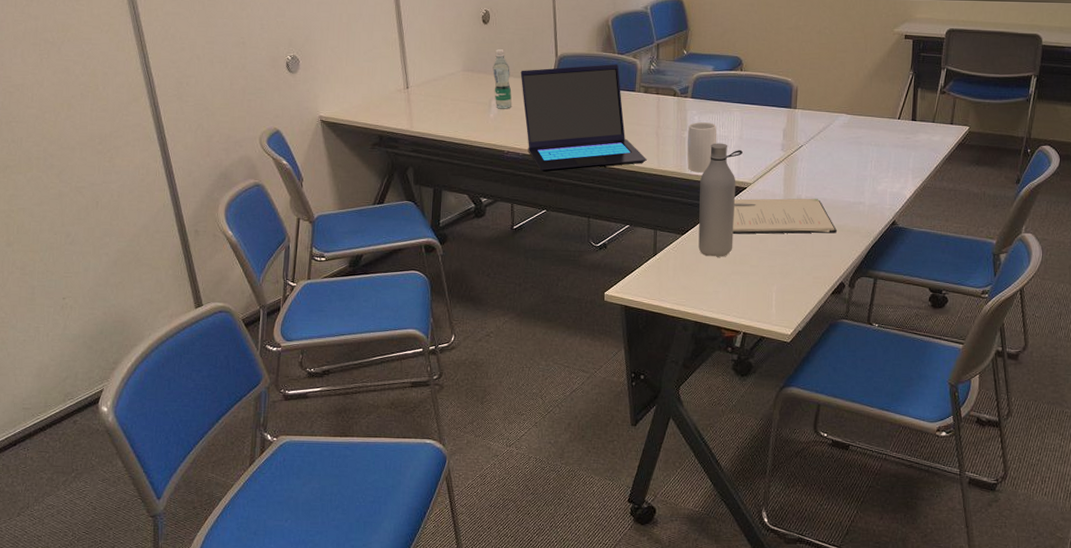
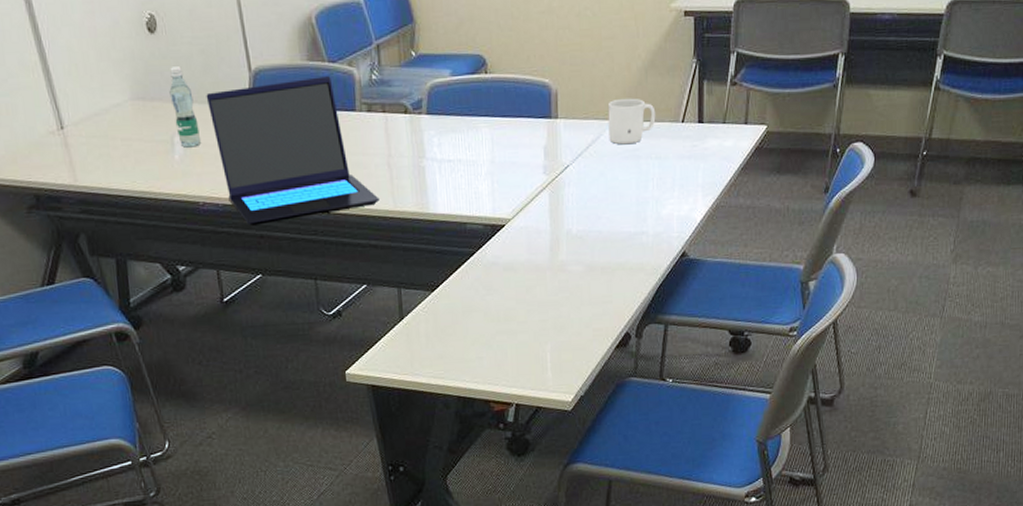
cup: present [686,122,717,173] -> none [426,145,464,211]
water bottle: present [698,143,743,257] -> none [448,170,497,316]
clipboard: present [732,198,837,234] -> none [490,231,617,285]
mug: none [837,97,877,133] -> present [607,98,656,145]

